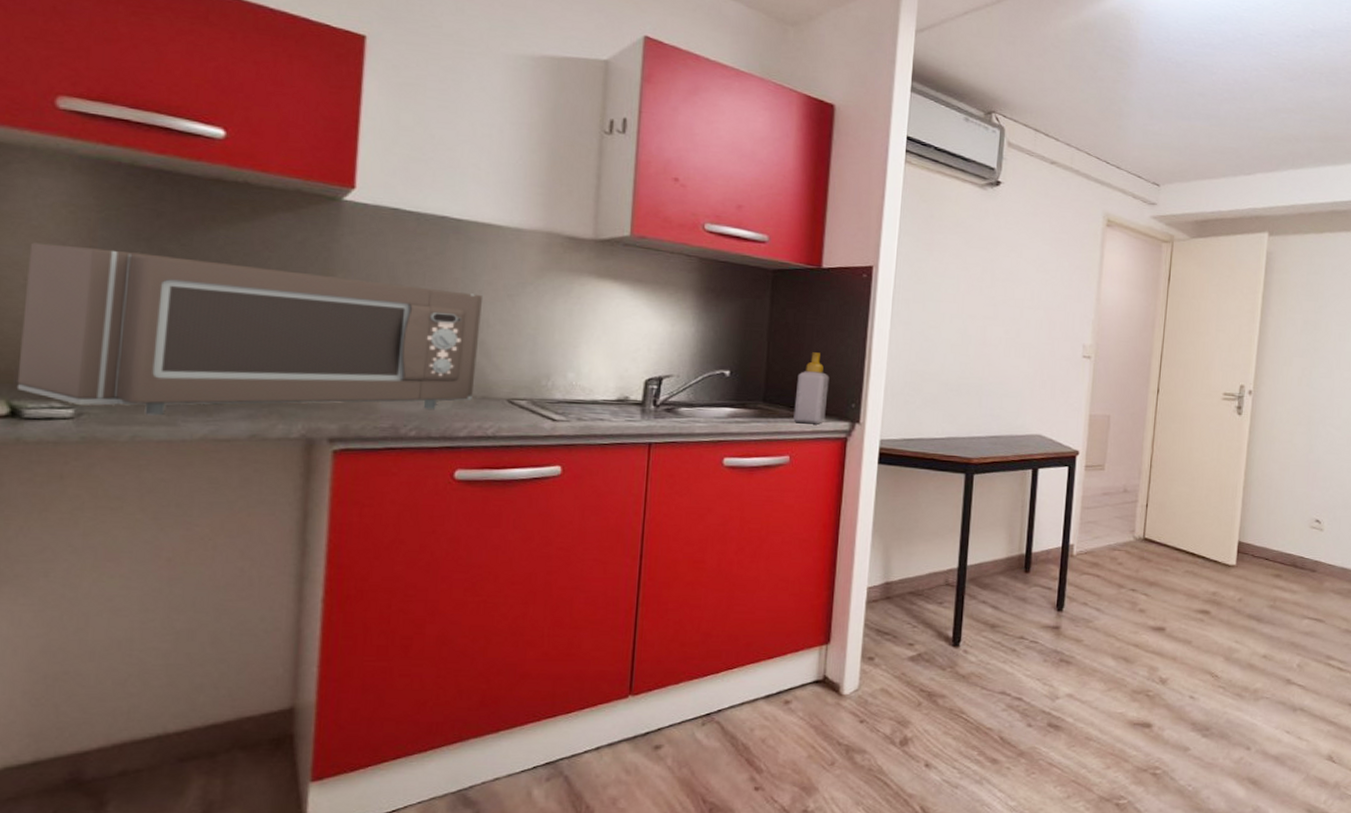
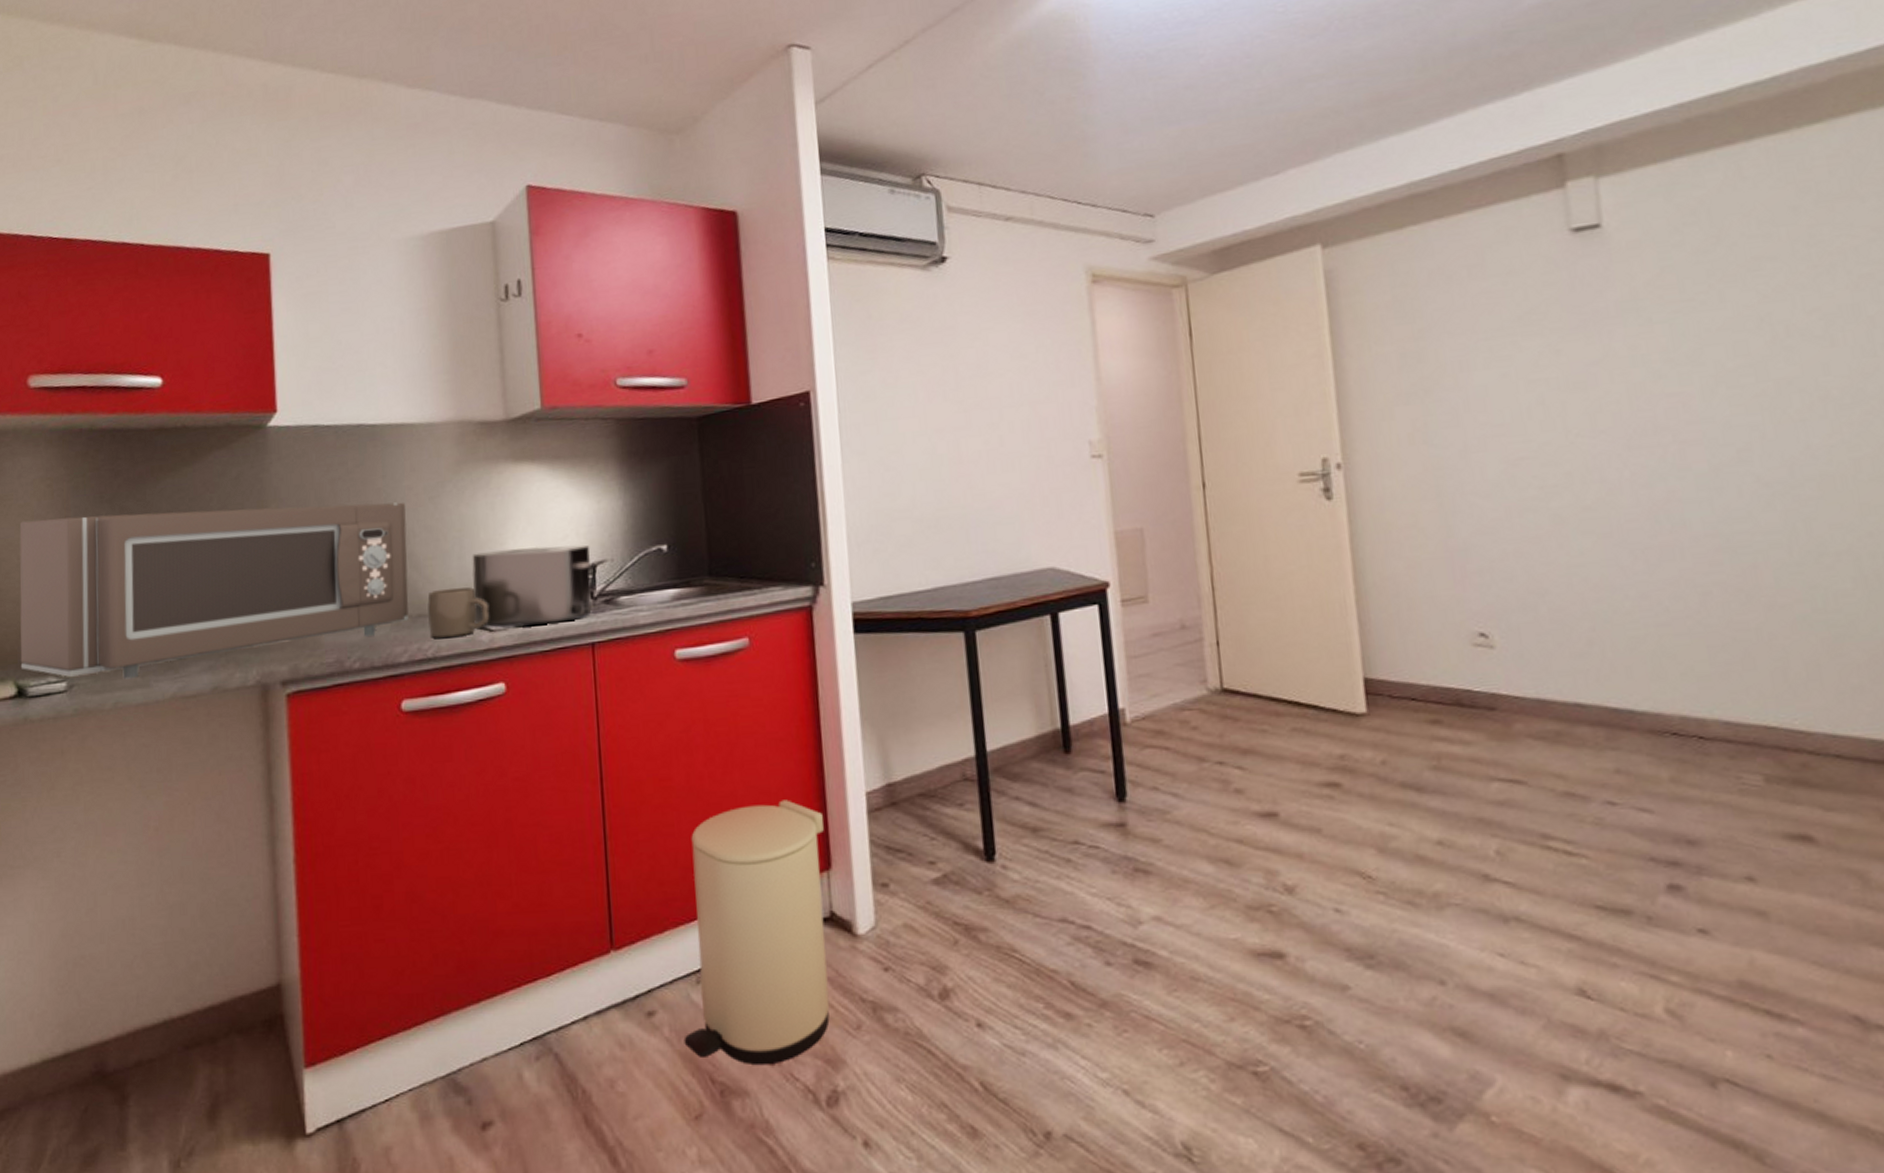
mug: none [492,377,554,422] -> present [427,587,489,639]
toaster: none [538,351,659,424] -> present [471,544,592,628]
pedal bin: none [683,587,829,789] -> present [683,799,830,1064]
soap bottle: present [793,352,829,425] -> none [743,506,783,596]

